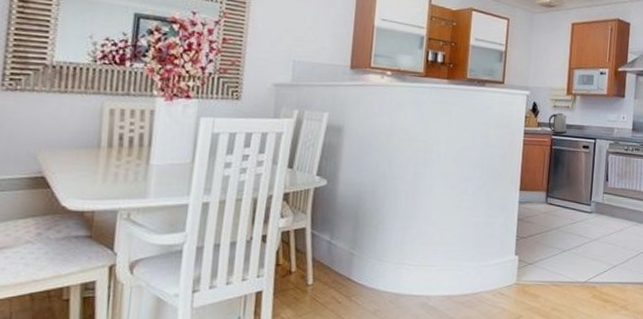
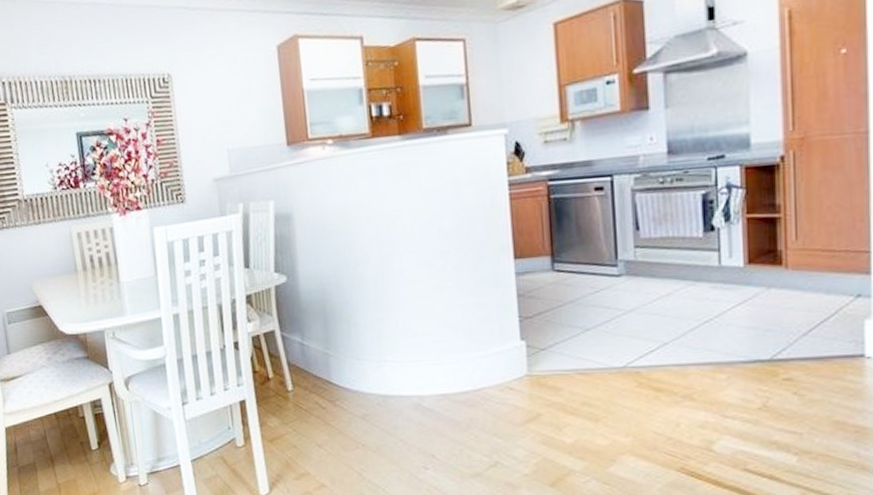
kettle: present [548,113,567,134] -> none [539,149,567,178]

